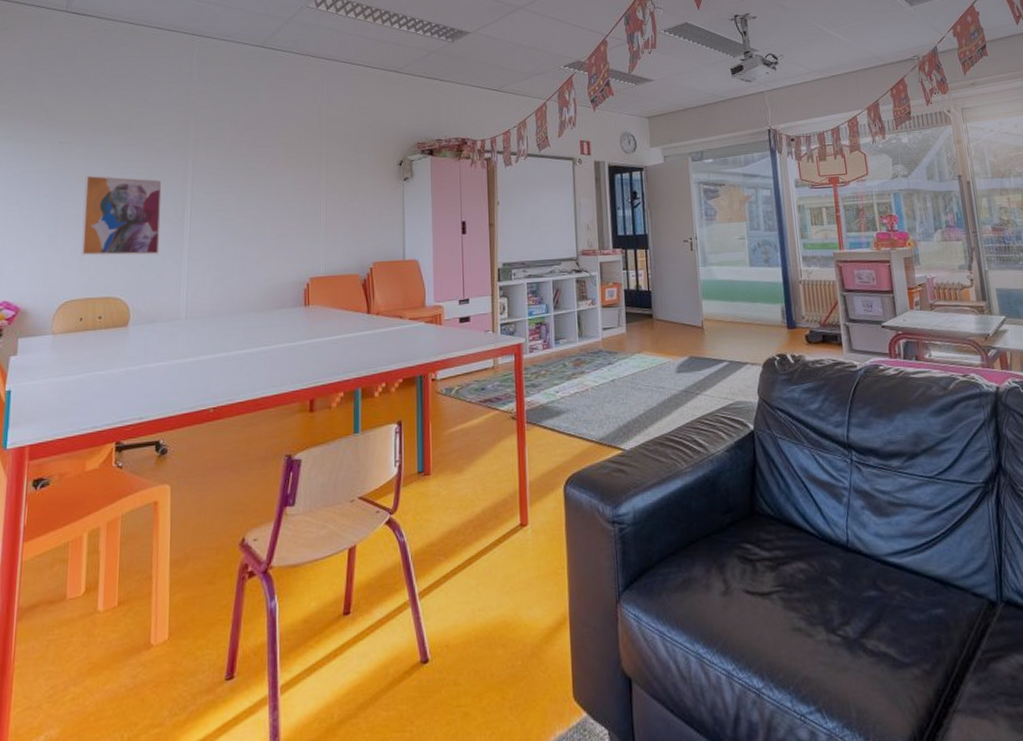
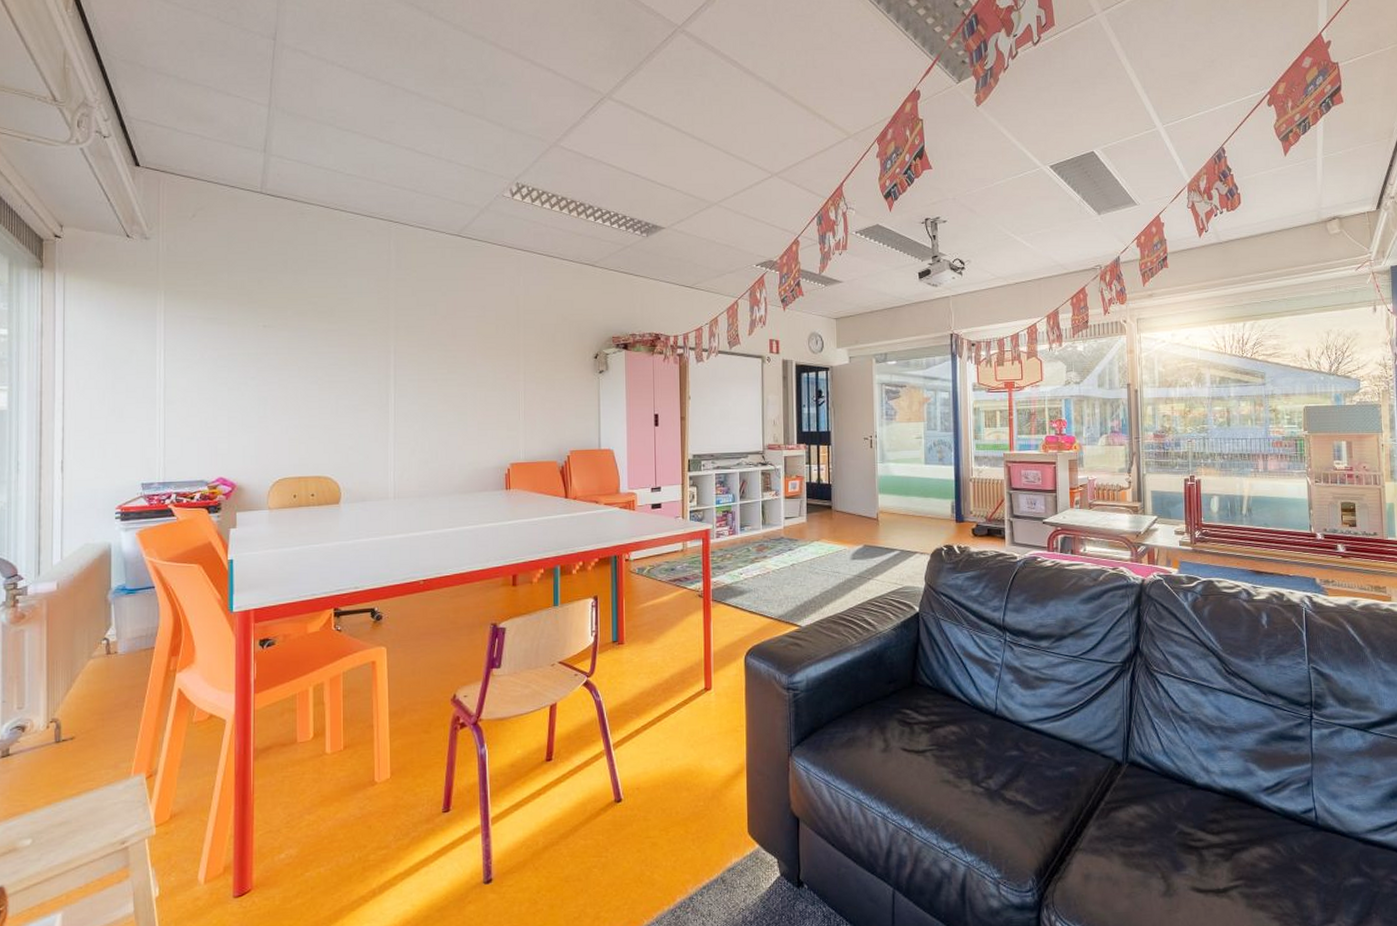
wall art: present [81,175,162,256] -> none [290,359,366,438]

